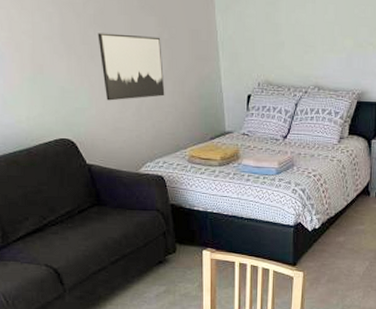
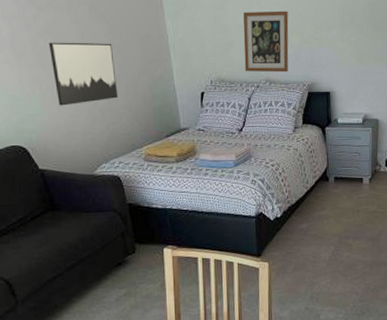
wall art: none [294,9,344,79] -> present [243,10,289,73]

